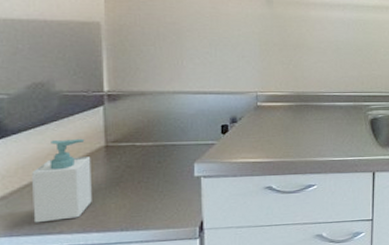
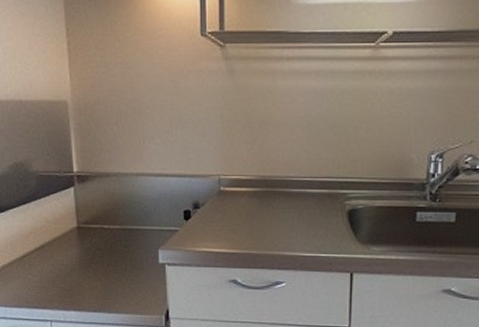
soap bottle: present [32,138,92,223] -> none [18,218,69,297]

